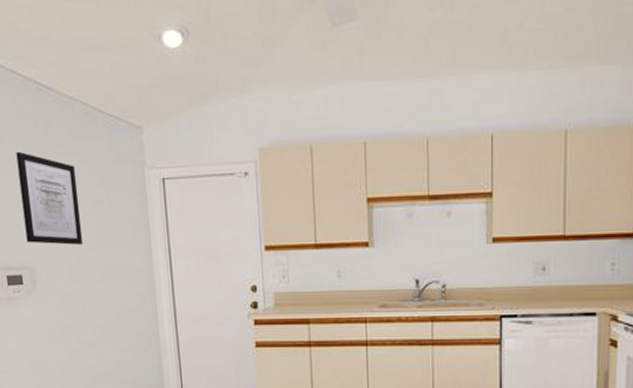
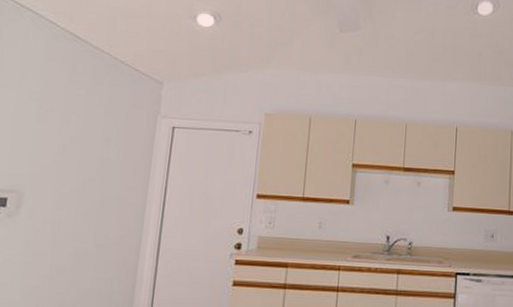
wall art: present [16,151,84,245] -> none [22,87,91,175]

